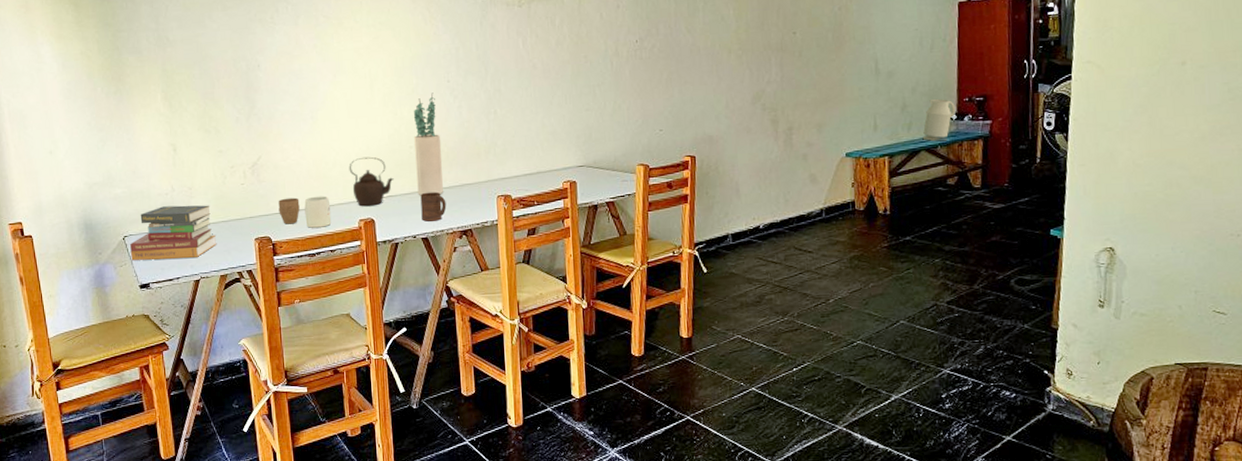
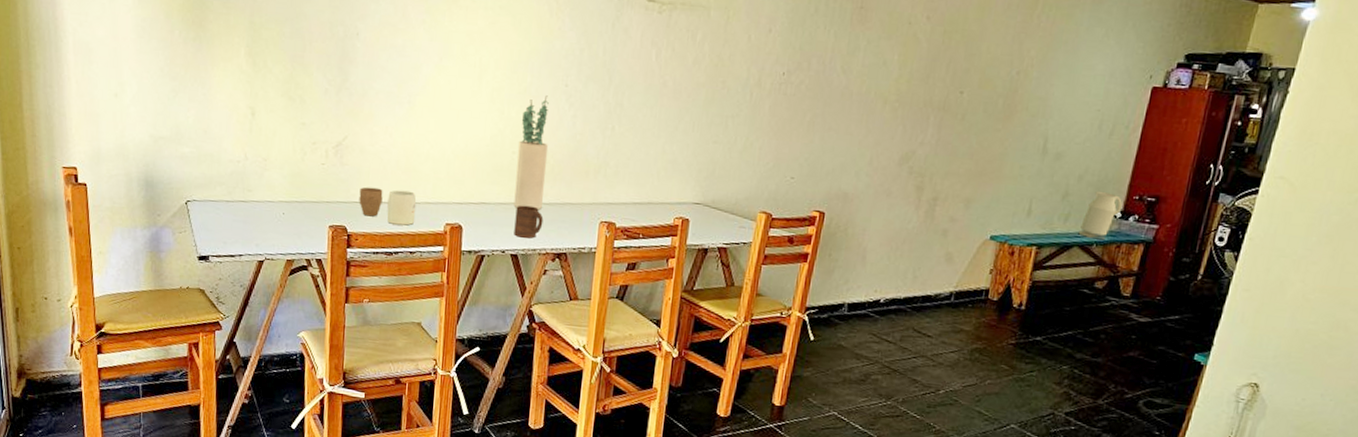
books: present [129,205,217,261] -> none [191,174,288,236]
teapot: present [349,156,394,207] -> none [442,155,490,212]

